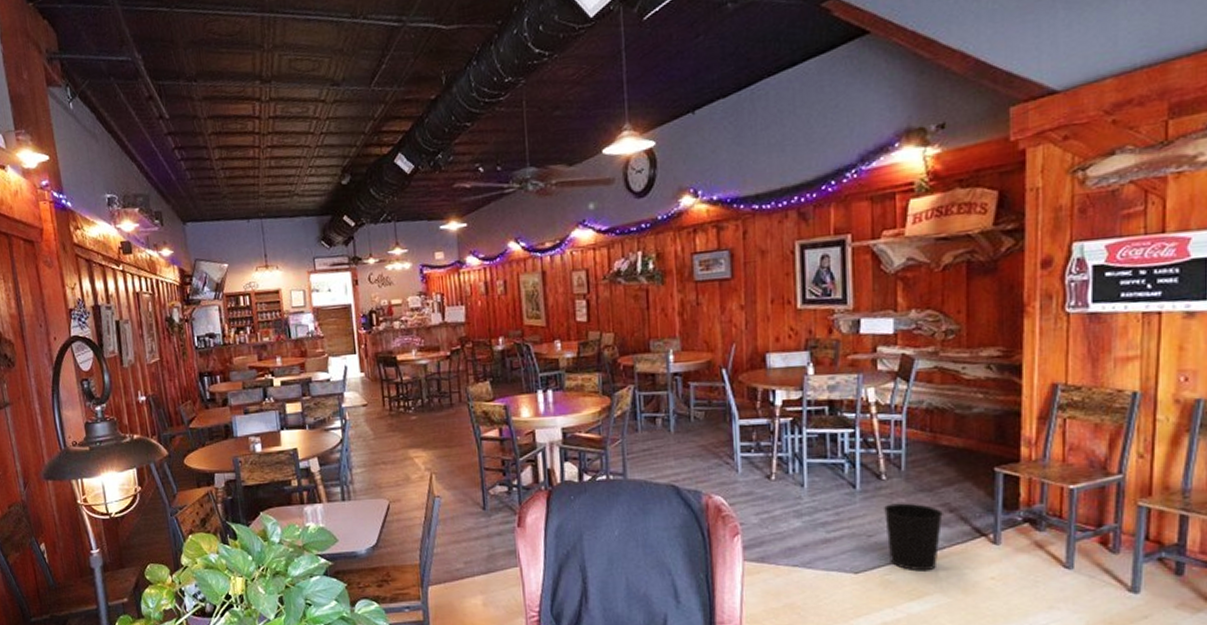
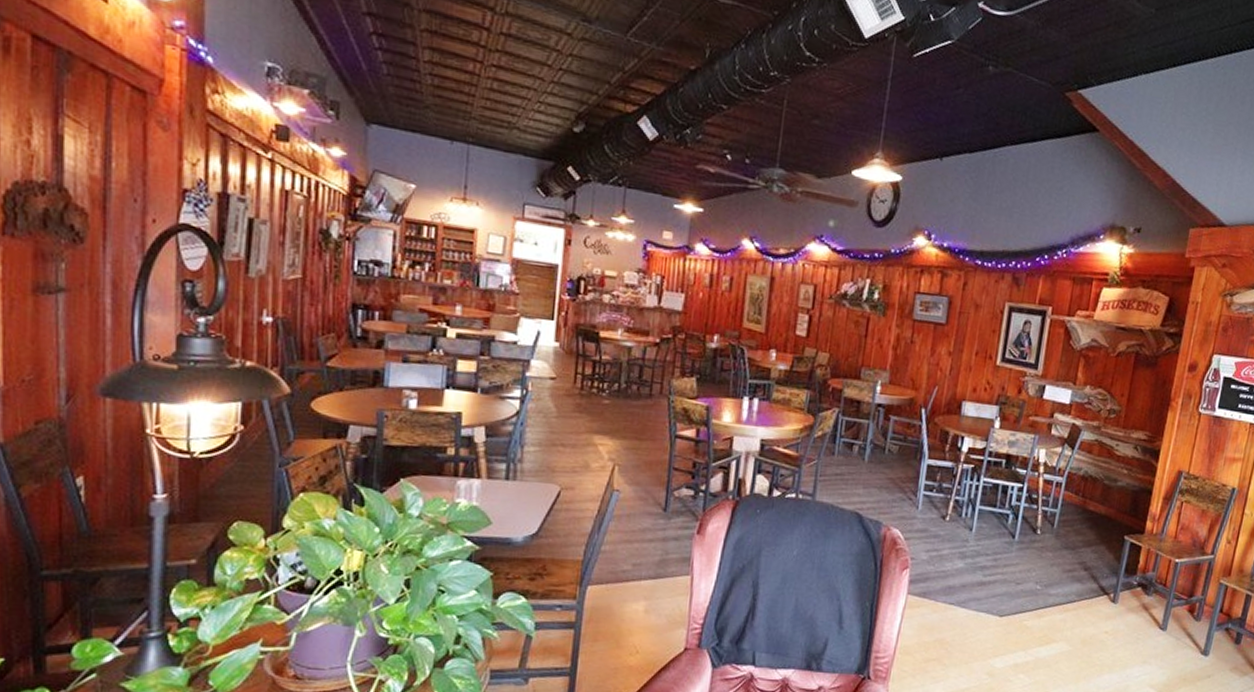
wastebasket: present [883,503,943,572] -> none [1030,556,1079,621]

